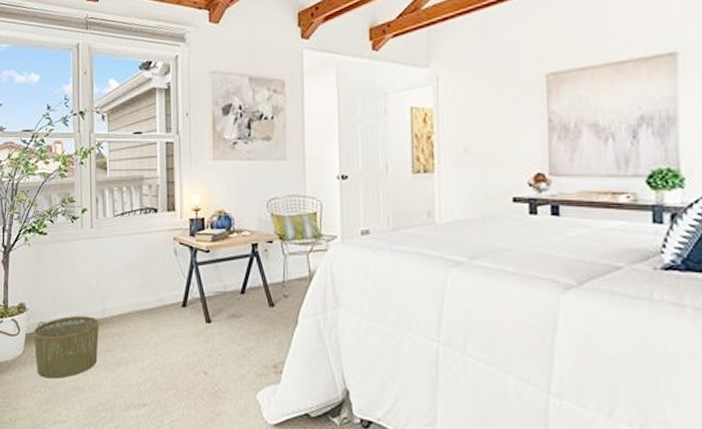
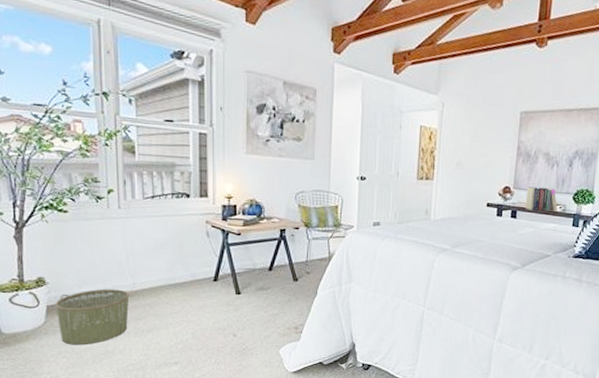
books: none [570,170,624,203] -> present [525,186,558,212]

